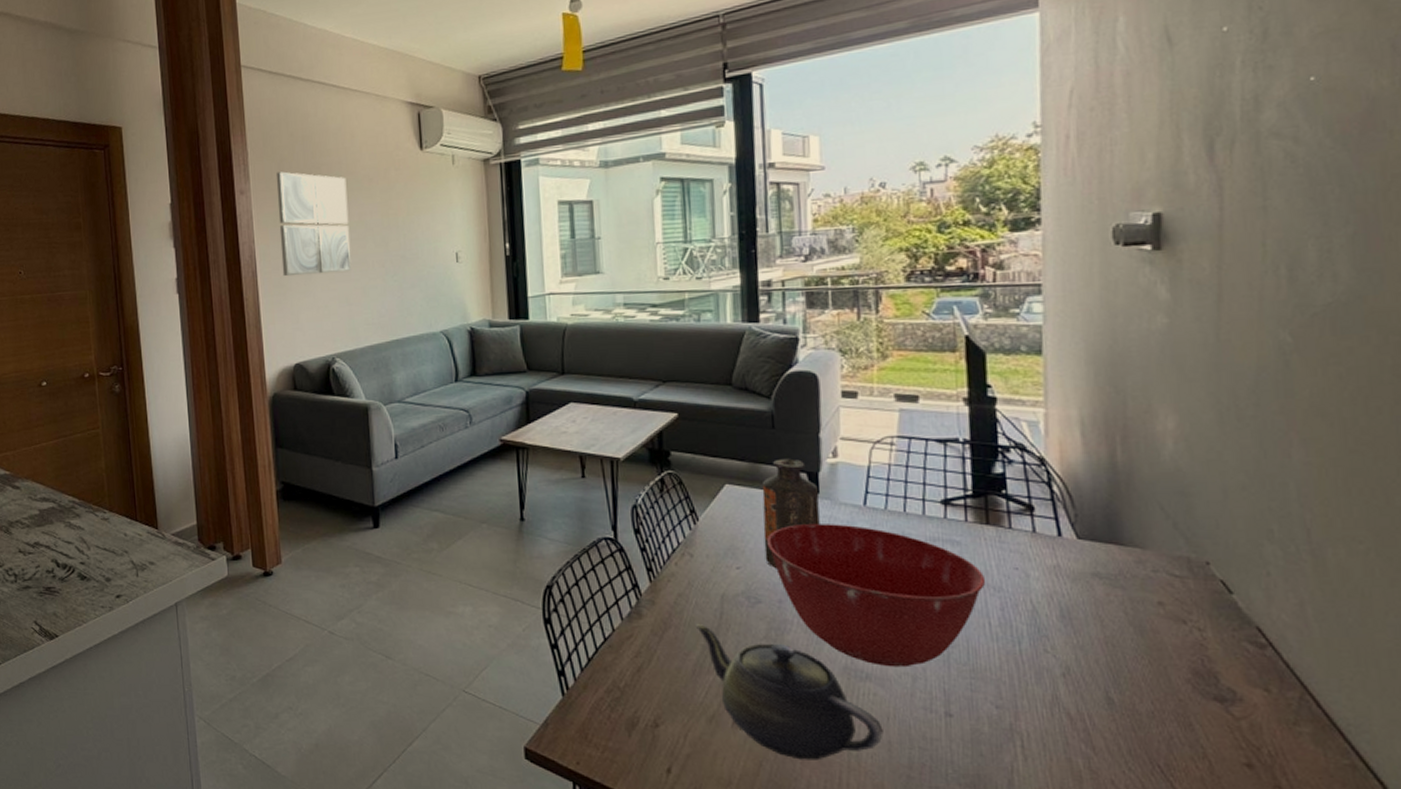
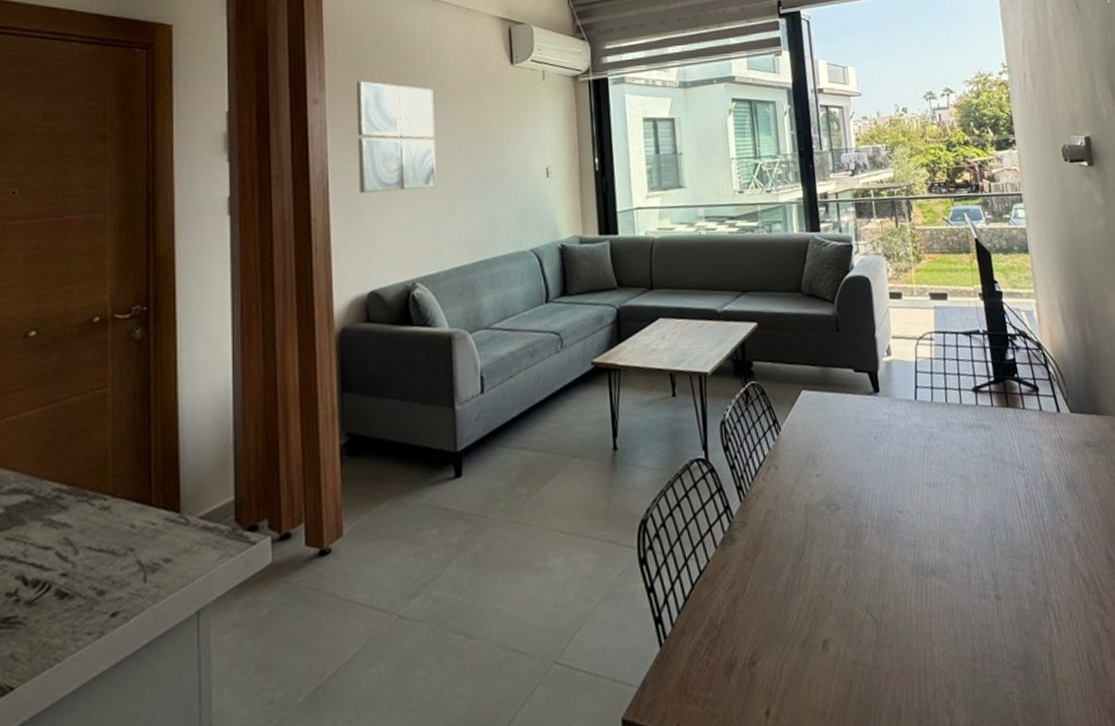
teapot: present [696,624,883,761] -> none [784,540,950,673]
bottle: present [761,458,820,569] -> none [832,359,882,472]
mixing bowl: present [767,524,986,668] -> none [840,420,1013,558]

